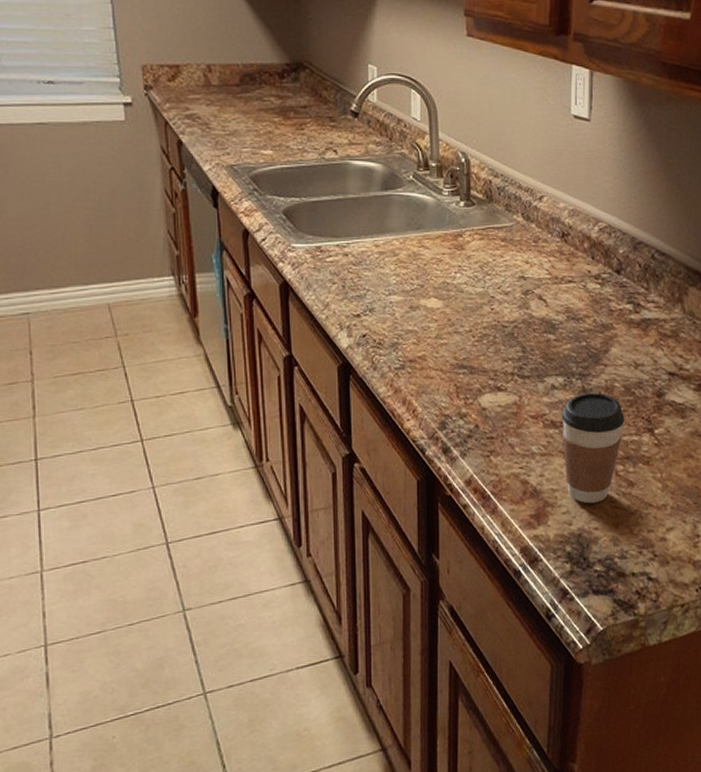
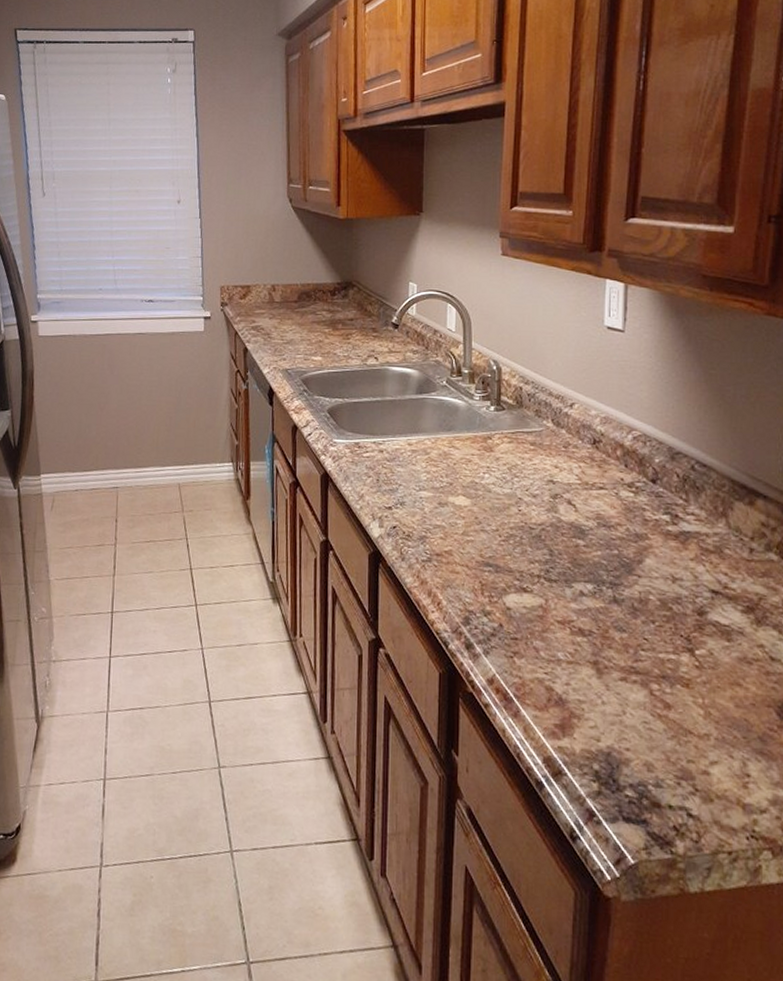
coffee cup: present [561,392,625,504] -> none [590,602,661,722]

